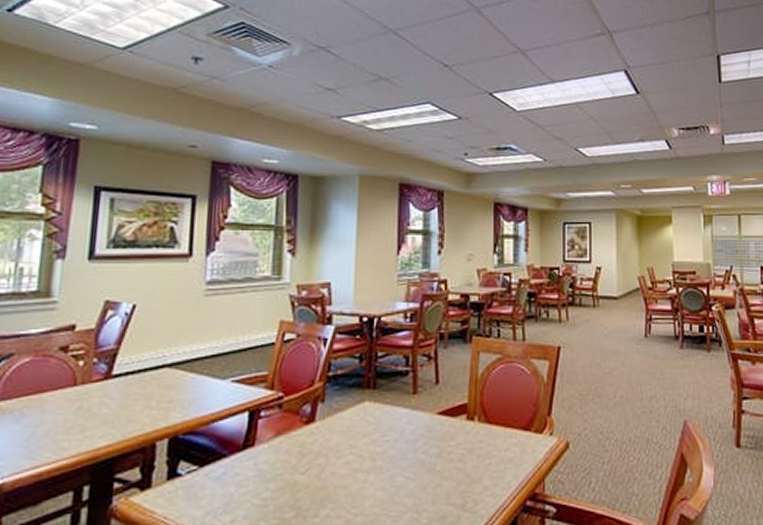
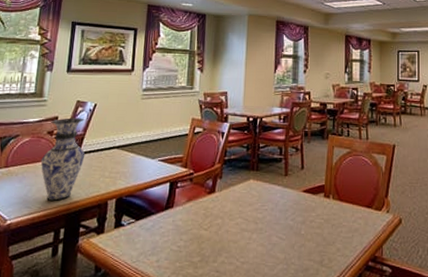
vase: none [49,325,120,449] -> present [40,118,86,202]

